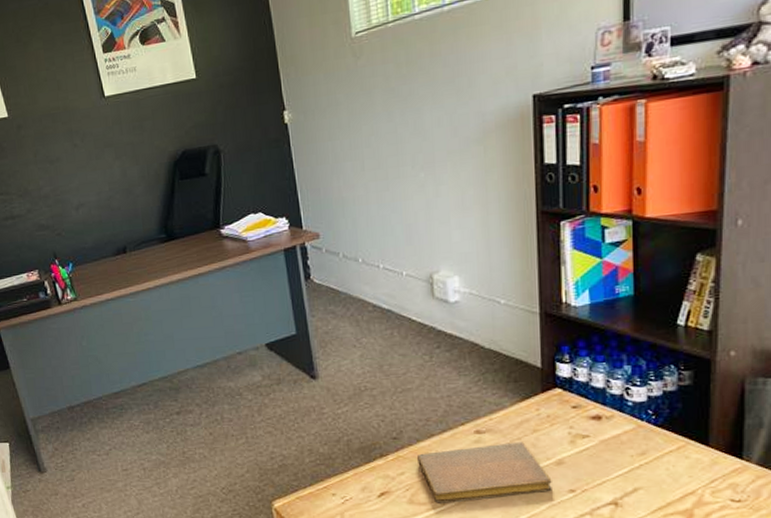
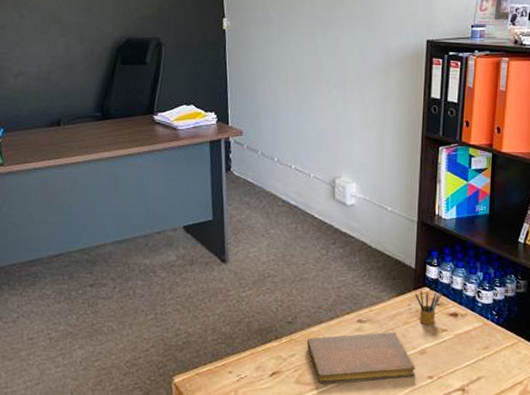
pencil box: none [544,392,580,432] -> present [415,290,443,326]

